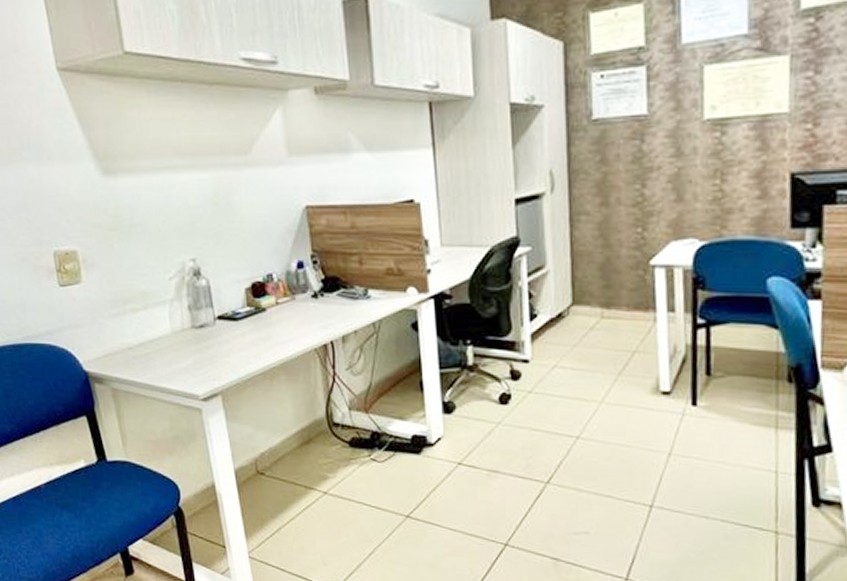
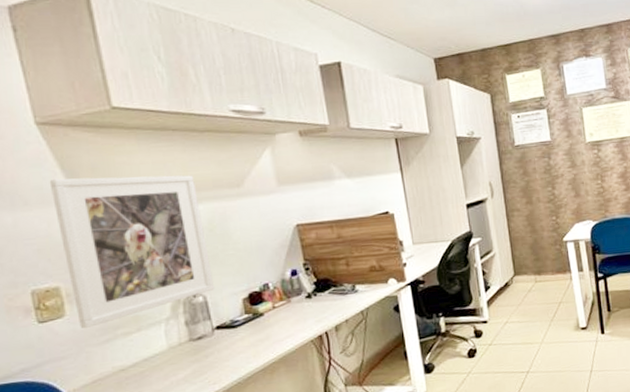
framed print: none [68,132,218,299] -> present [49,175,215,329]

